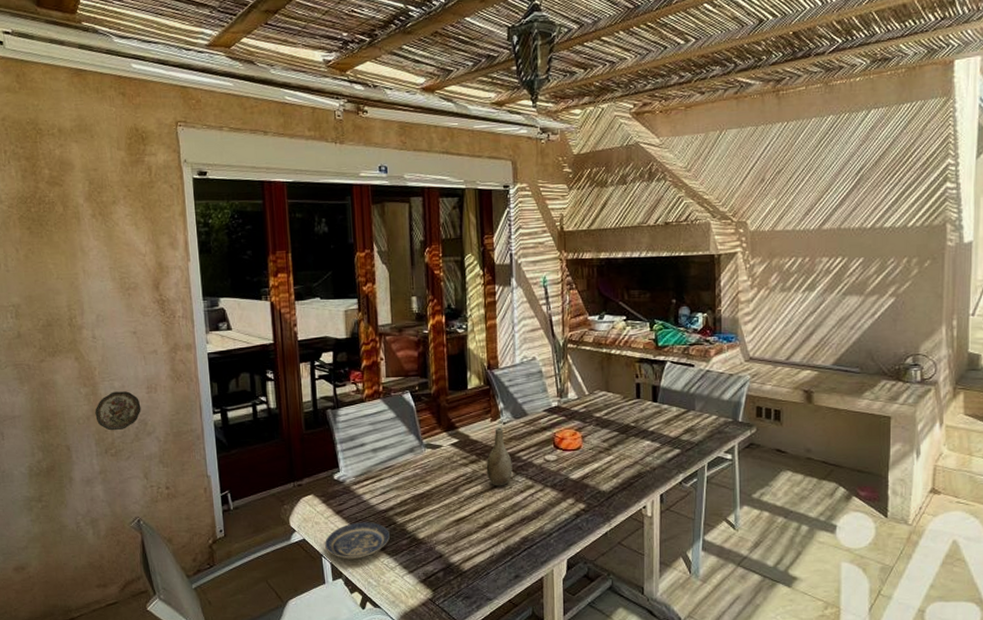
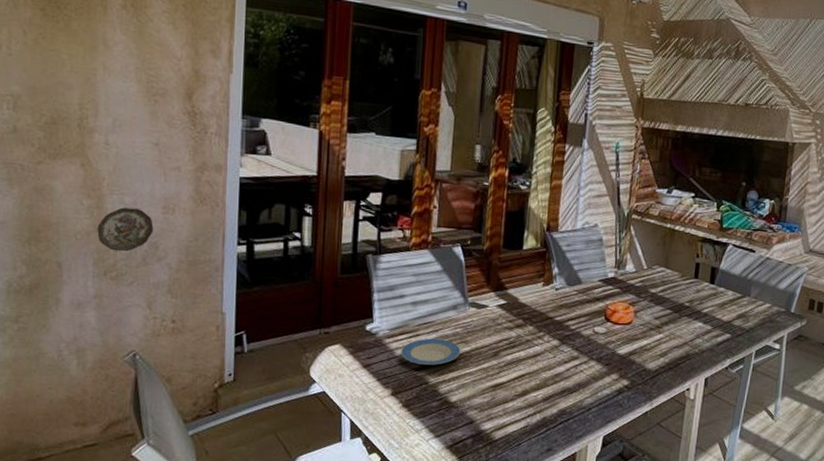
plate: present [325,522,390,560] -> none [347,378,420,418]
plate: none [368,481,423,506] -> present [401,338,461,365]
vase: present [486,427,513,486] -> none [531,293,560,355]

